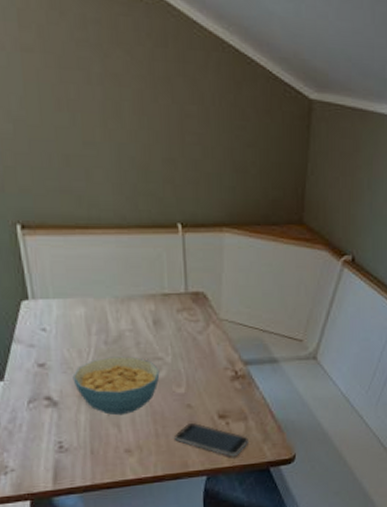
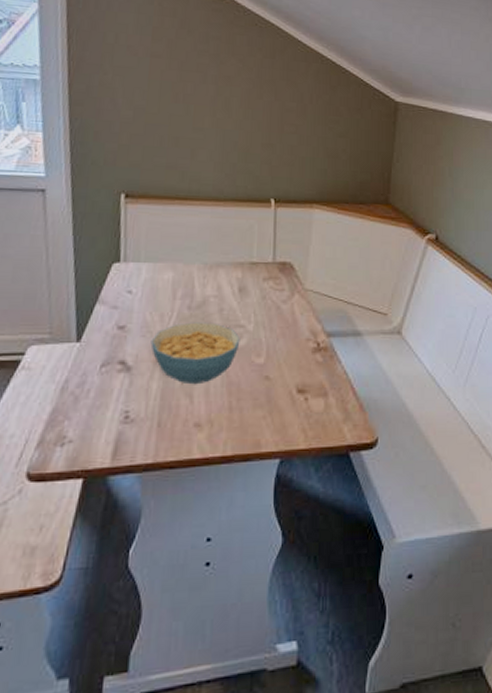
smartphone: present [173,423,248,457] -> none [248,397,328,438]

